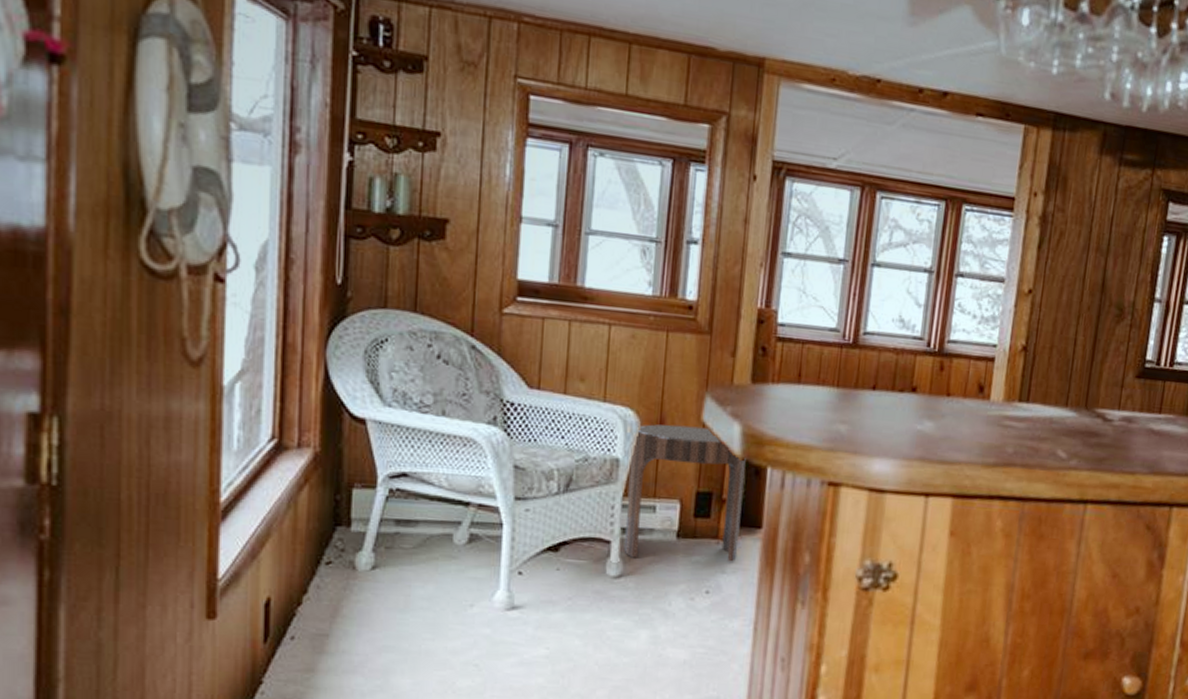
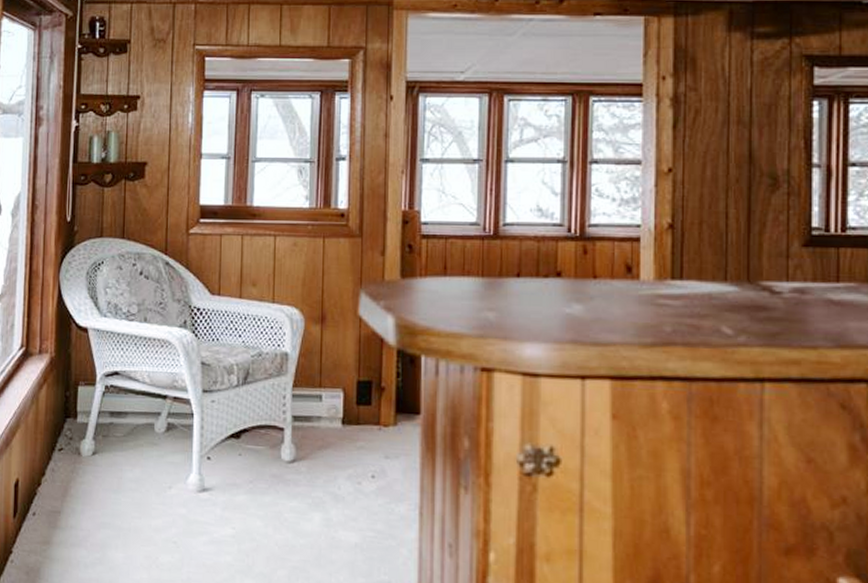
side table: present [623,424,746,562] -> none [295,320,401,448]

